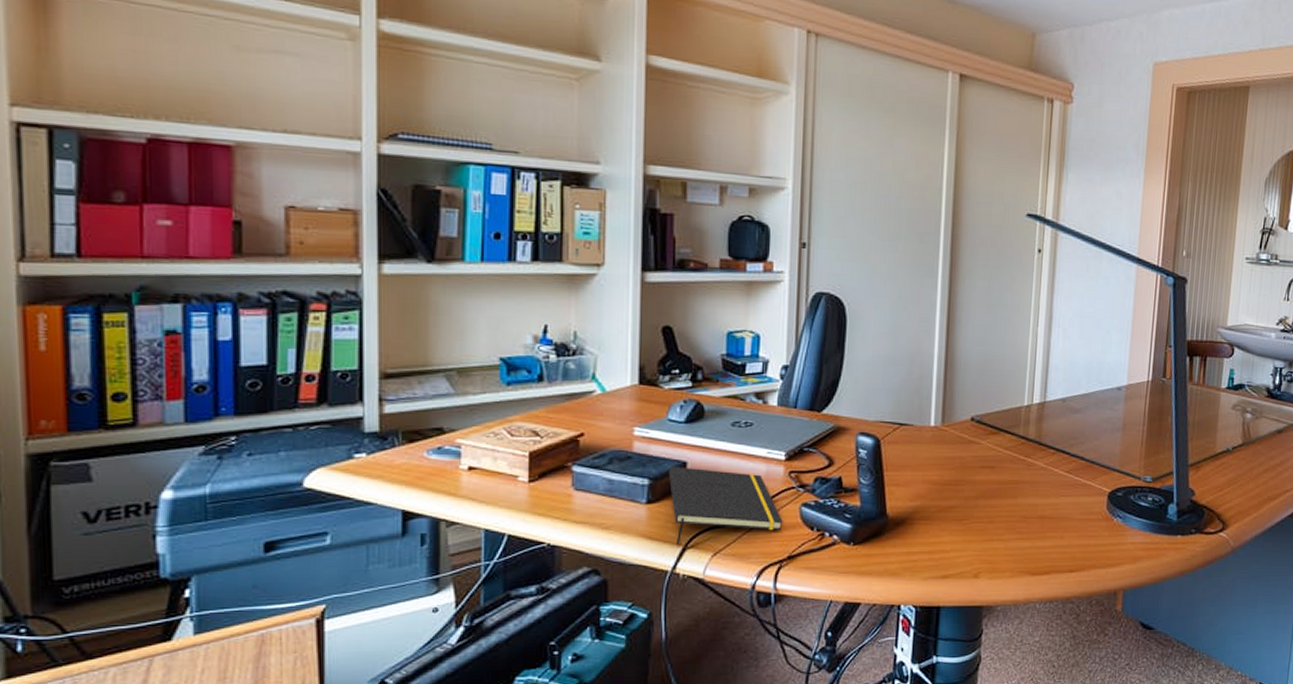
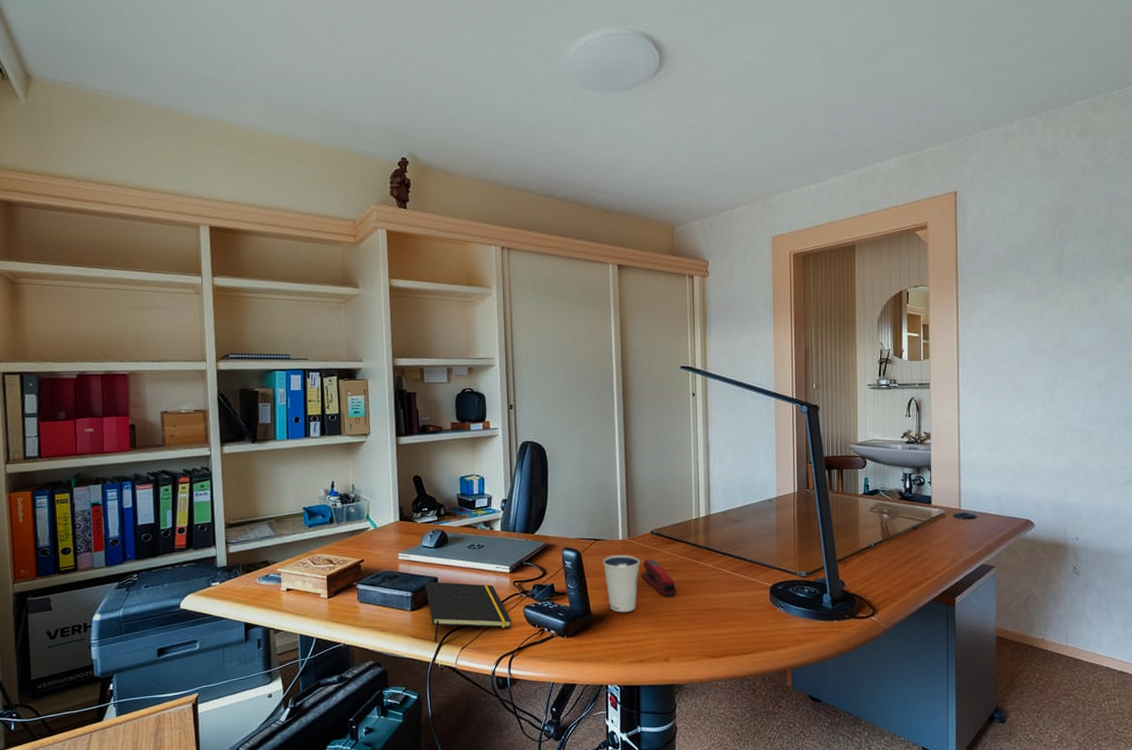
dixie cup: none [906,444,955,517] -> present [602,554,640,613]
stapler: none [953,451,996,499] -> present [641,558,676,597]

